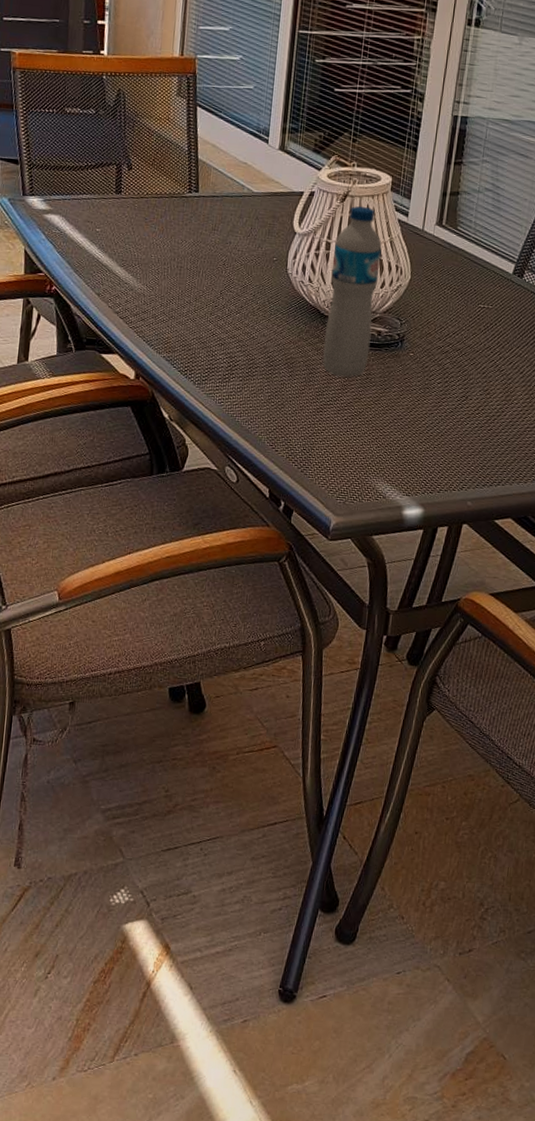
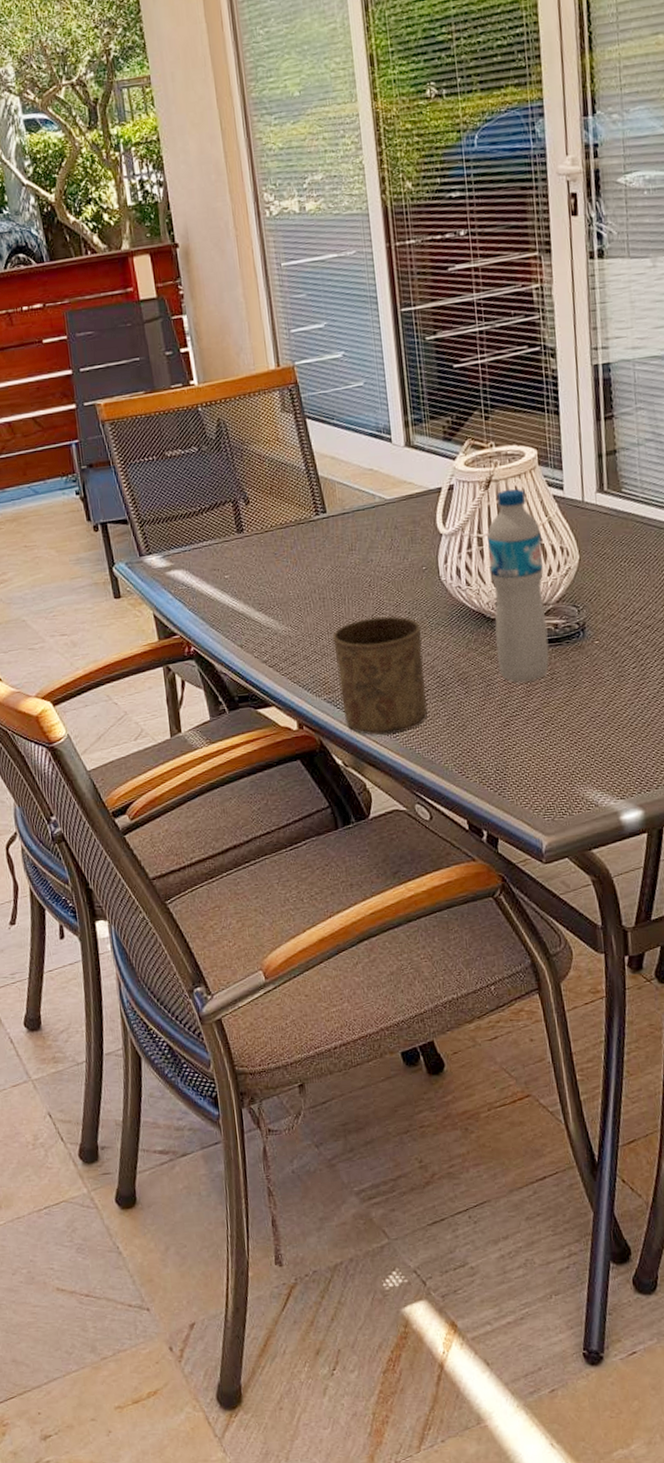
cup: none [178,292,262,400] -> present [333,616,428,735]

